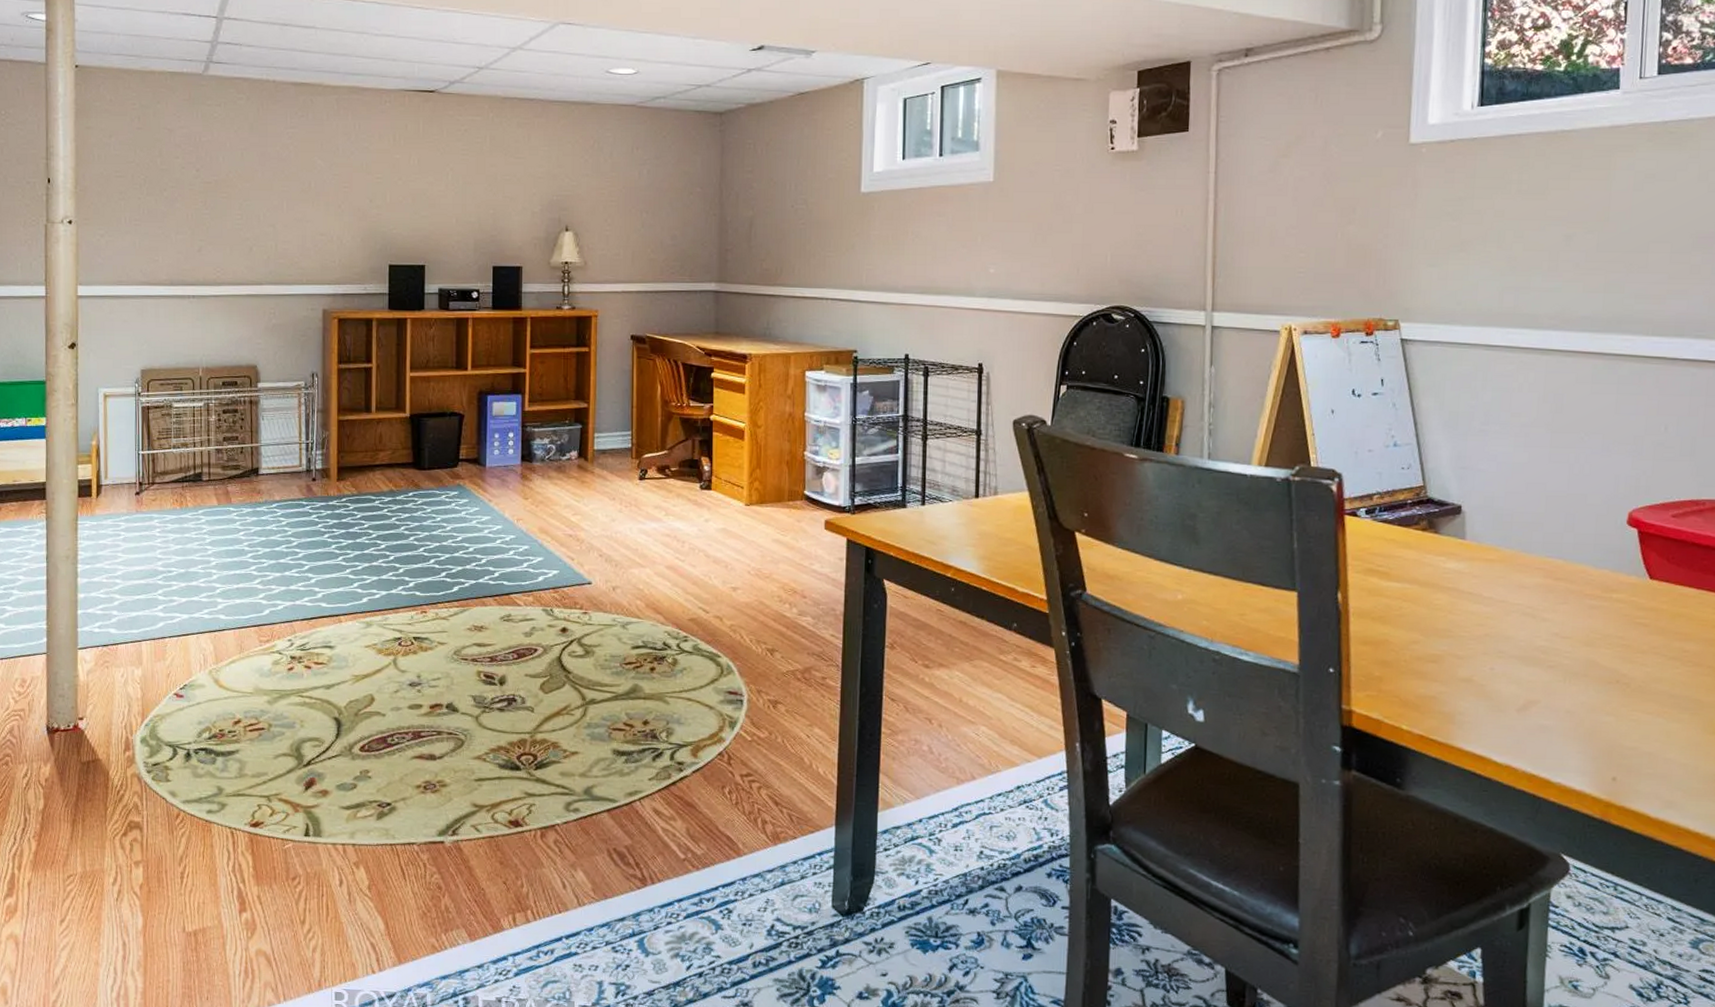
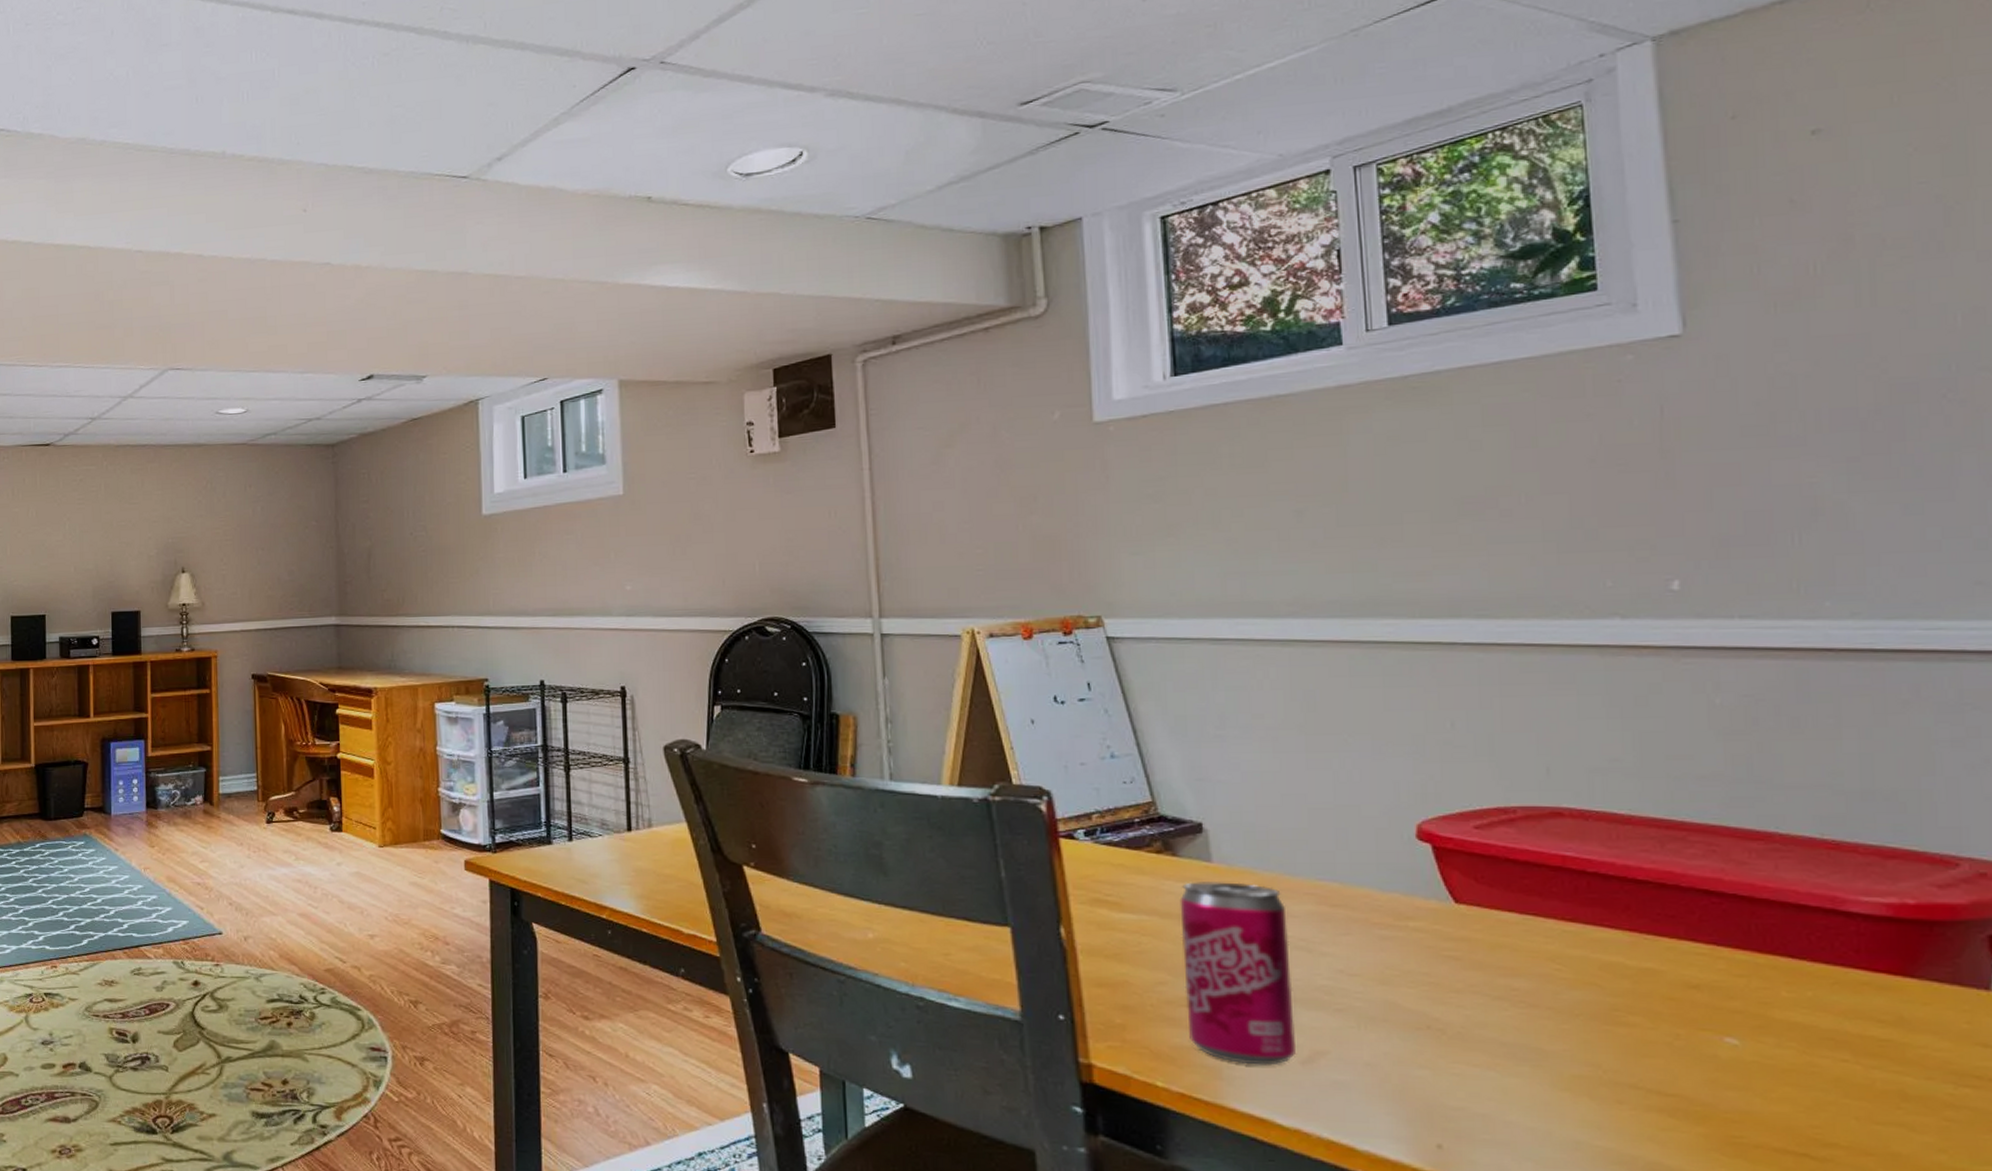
beverage can: none [1432,556,1520,712] -> present [1179,882,1295,1065]

